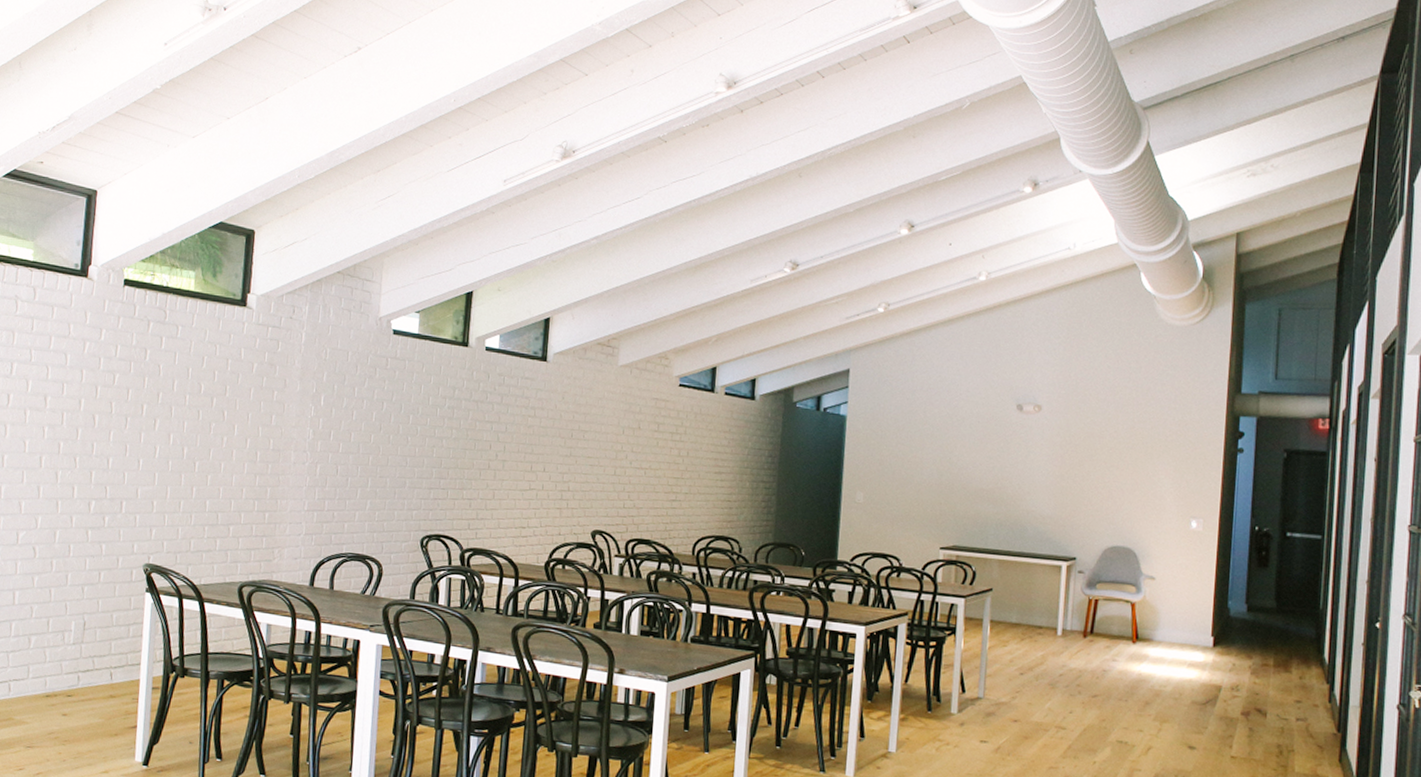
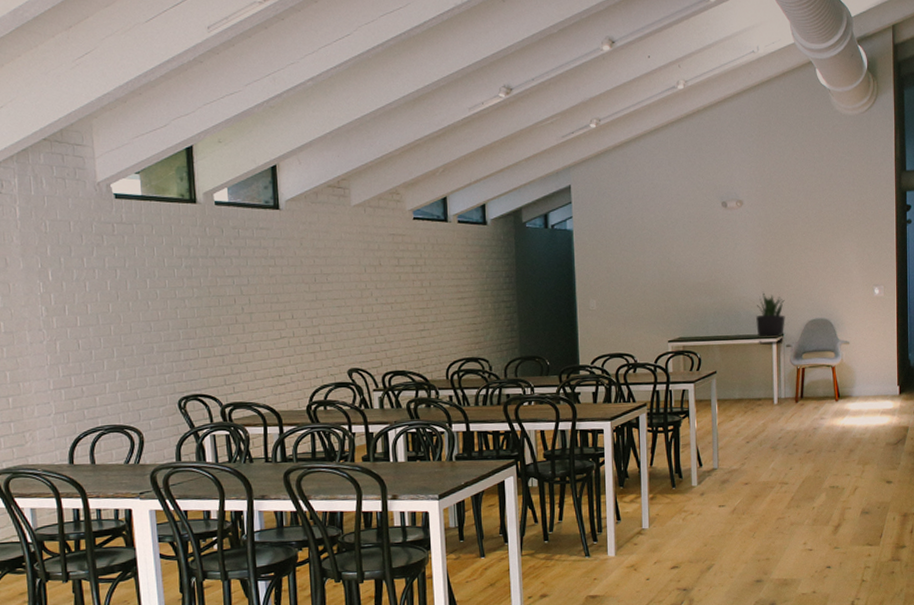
planter: none [1044,508,1080,570] -> present [756,292,785,346]

